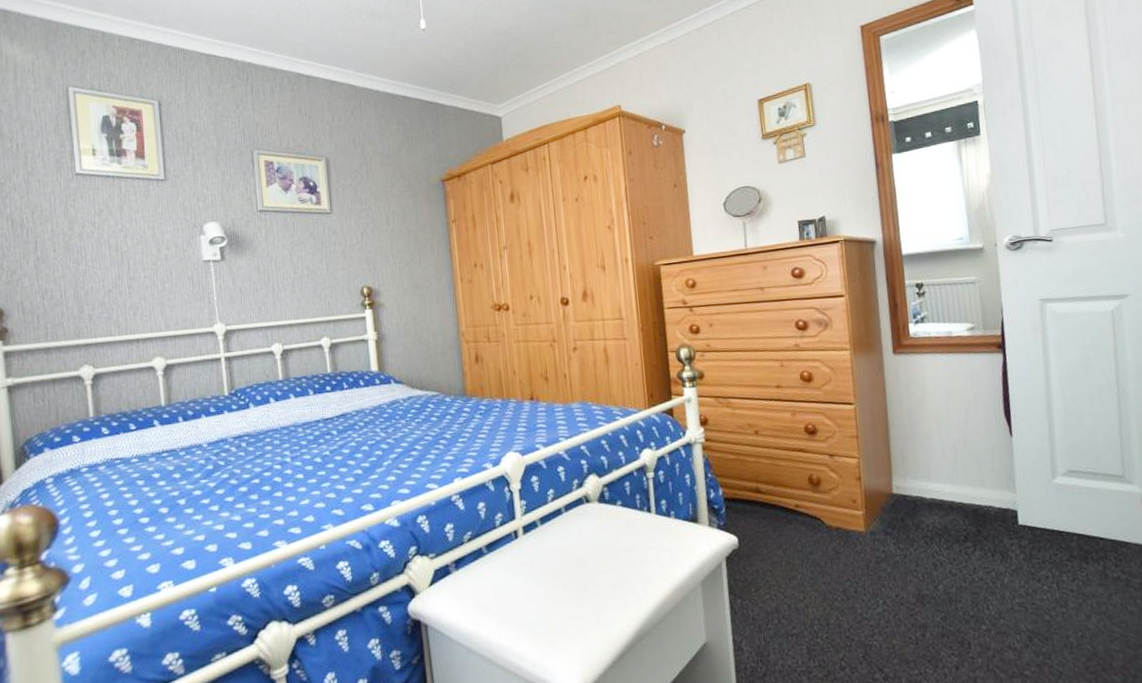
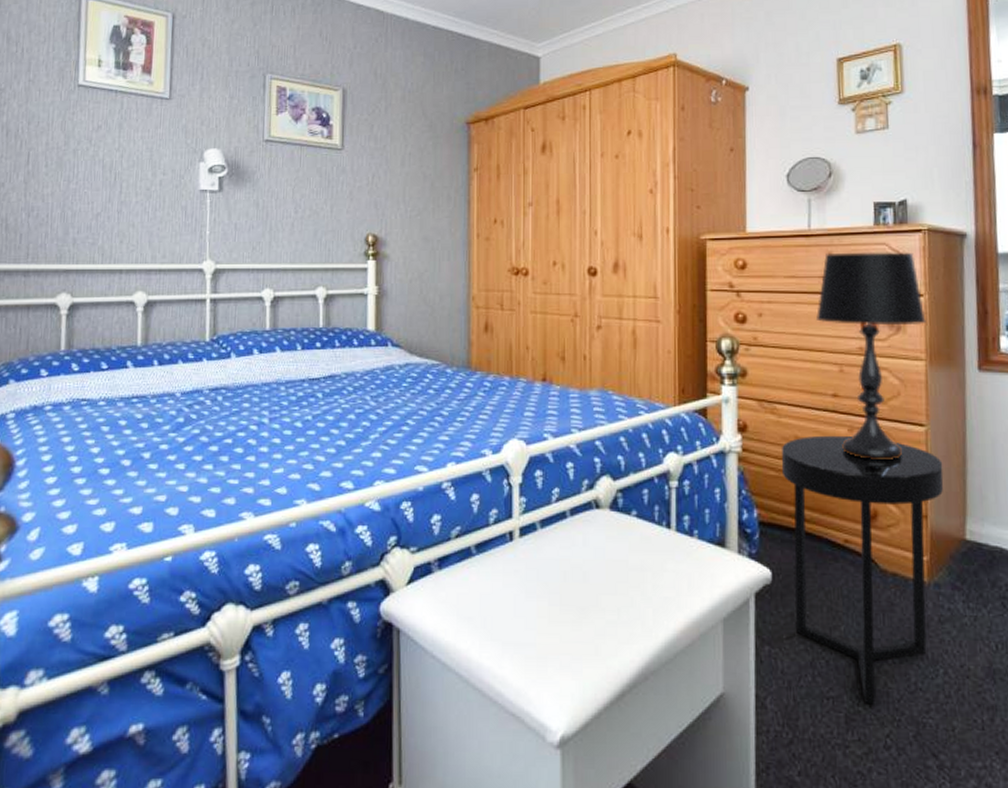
side table: none [738,419,872,636] -> present [781,435,944,705]
table lamp: none [757,261,848,437] -> present [815,252,926,459]

